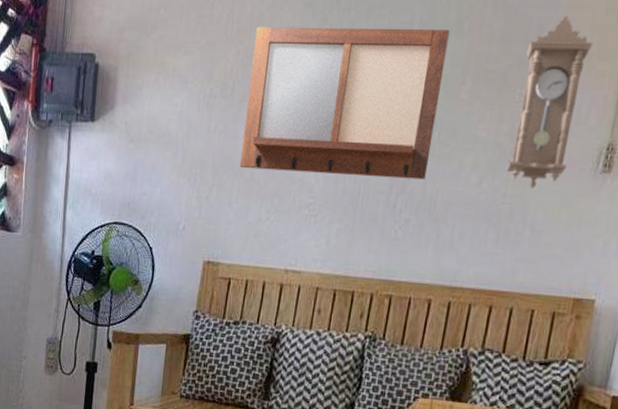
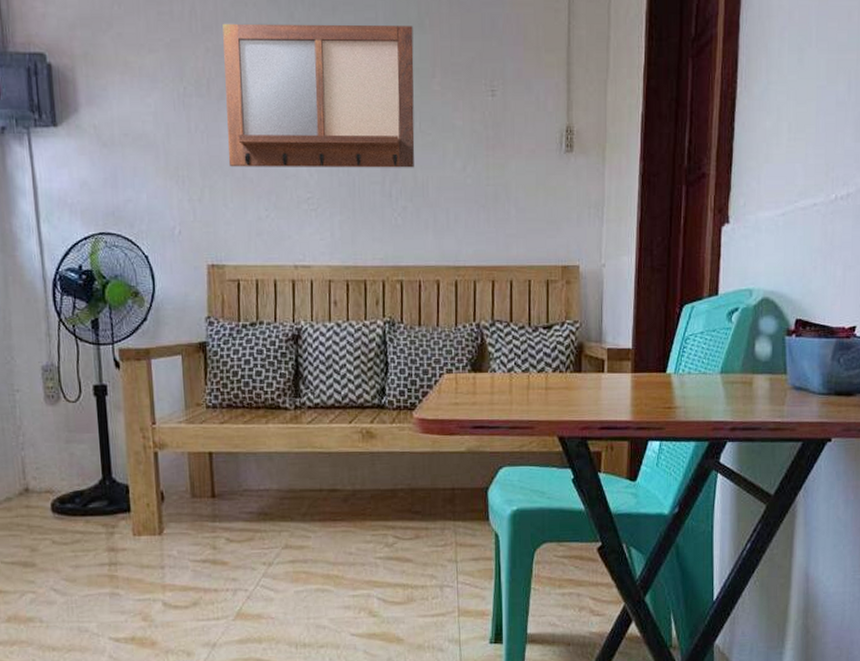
pendulum clock: present [506,16,593,189] -> none [484,13,539,170]

